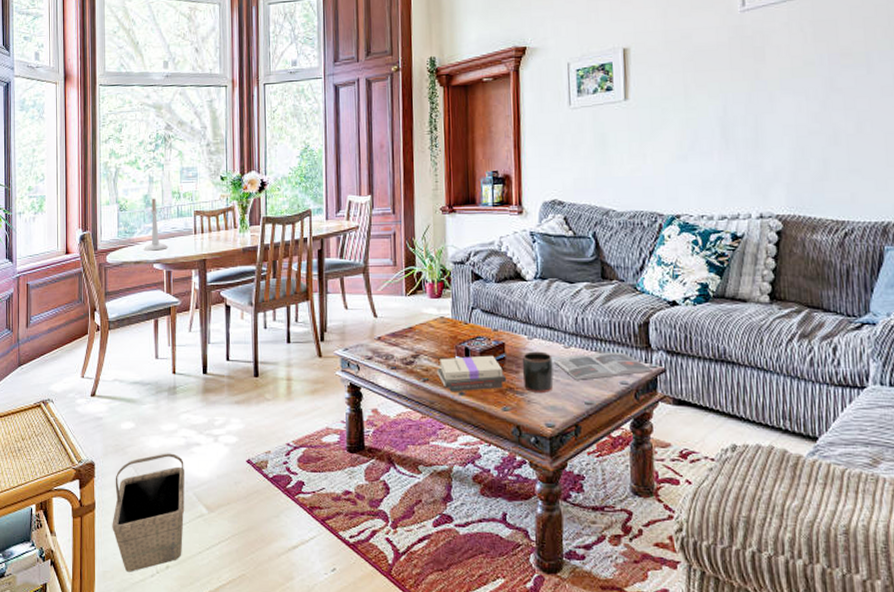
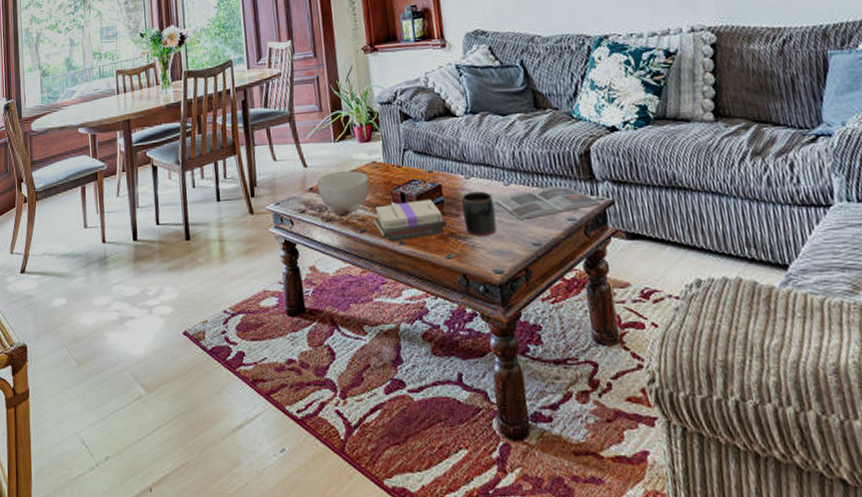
basket: present [112,453,185,572] -> none [47,329,122,466]
candlestick: present [143,198,167,251] -> none [67,60,91,116]
bowl: none [386,323,436,363] -> present [317,170,370,214]

